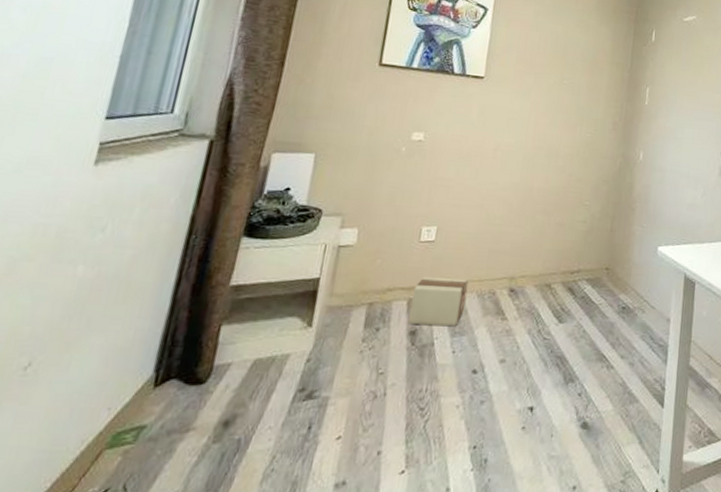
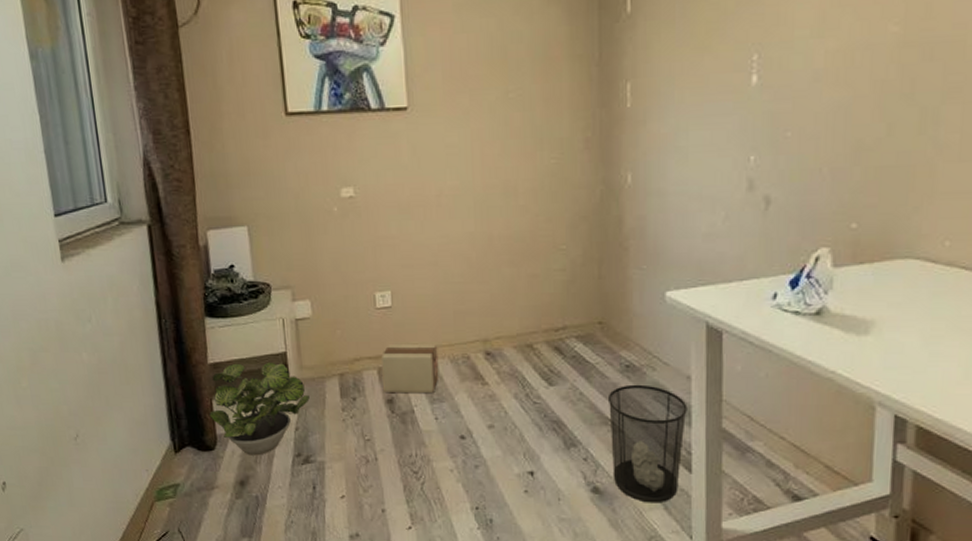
potted plant: none [212,286,332,390] -> present [209,362,310,456]
waste bin: none [600,324,666,438] -> present [607,384,688,503]

